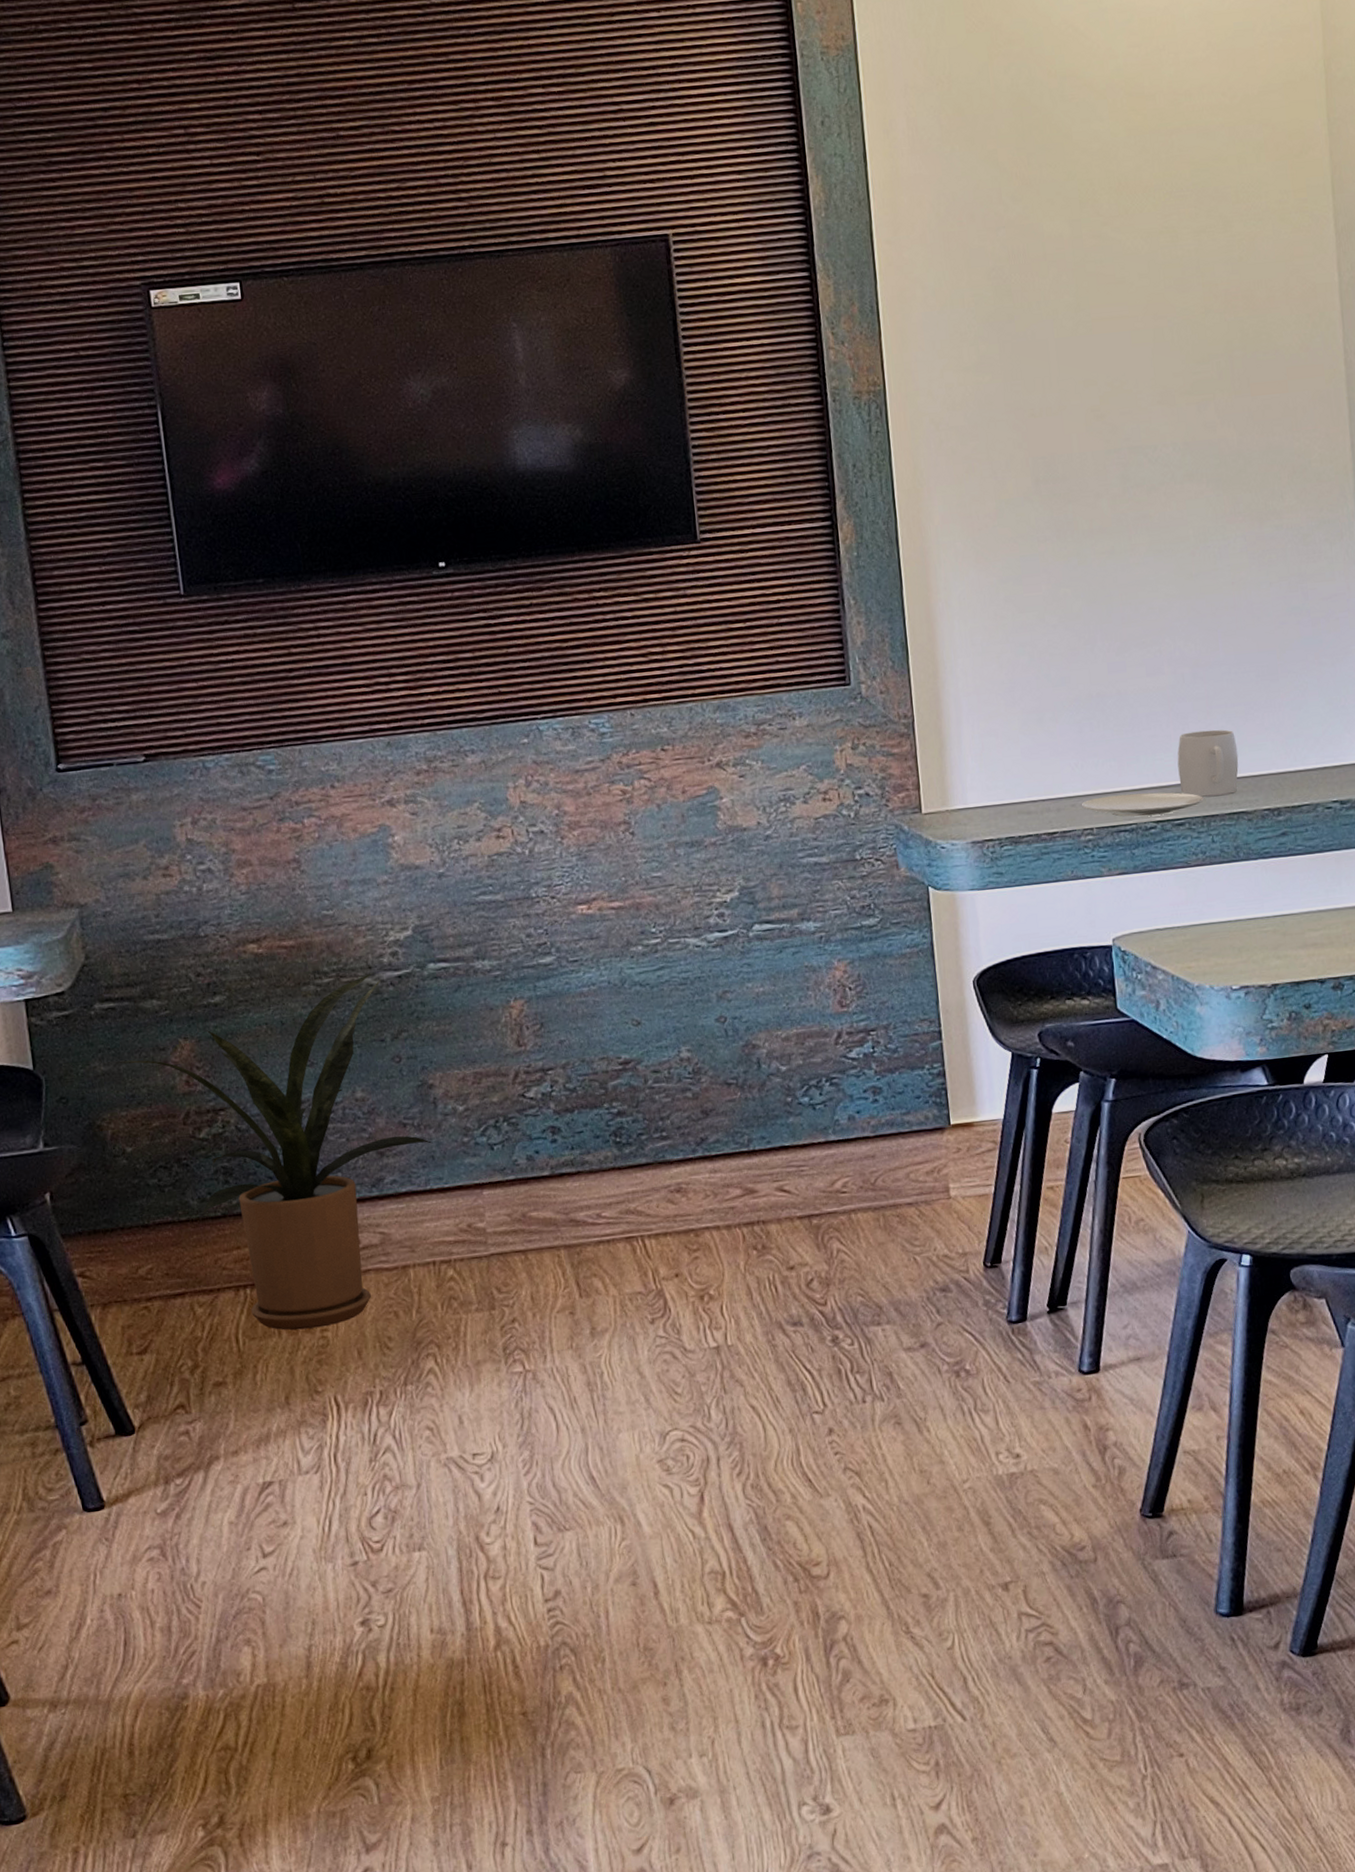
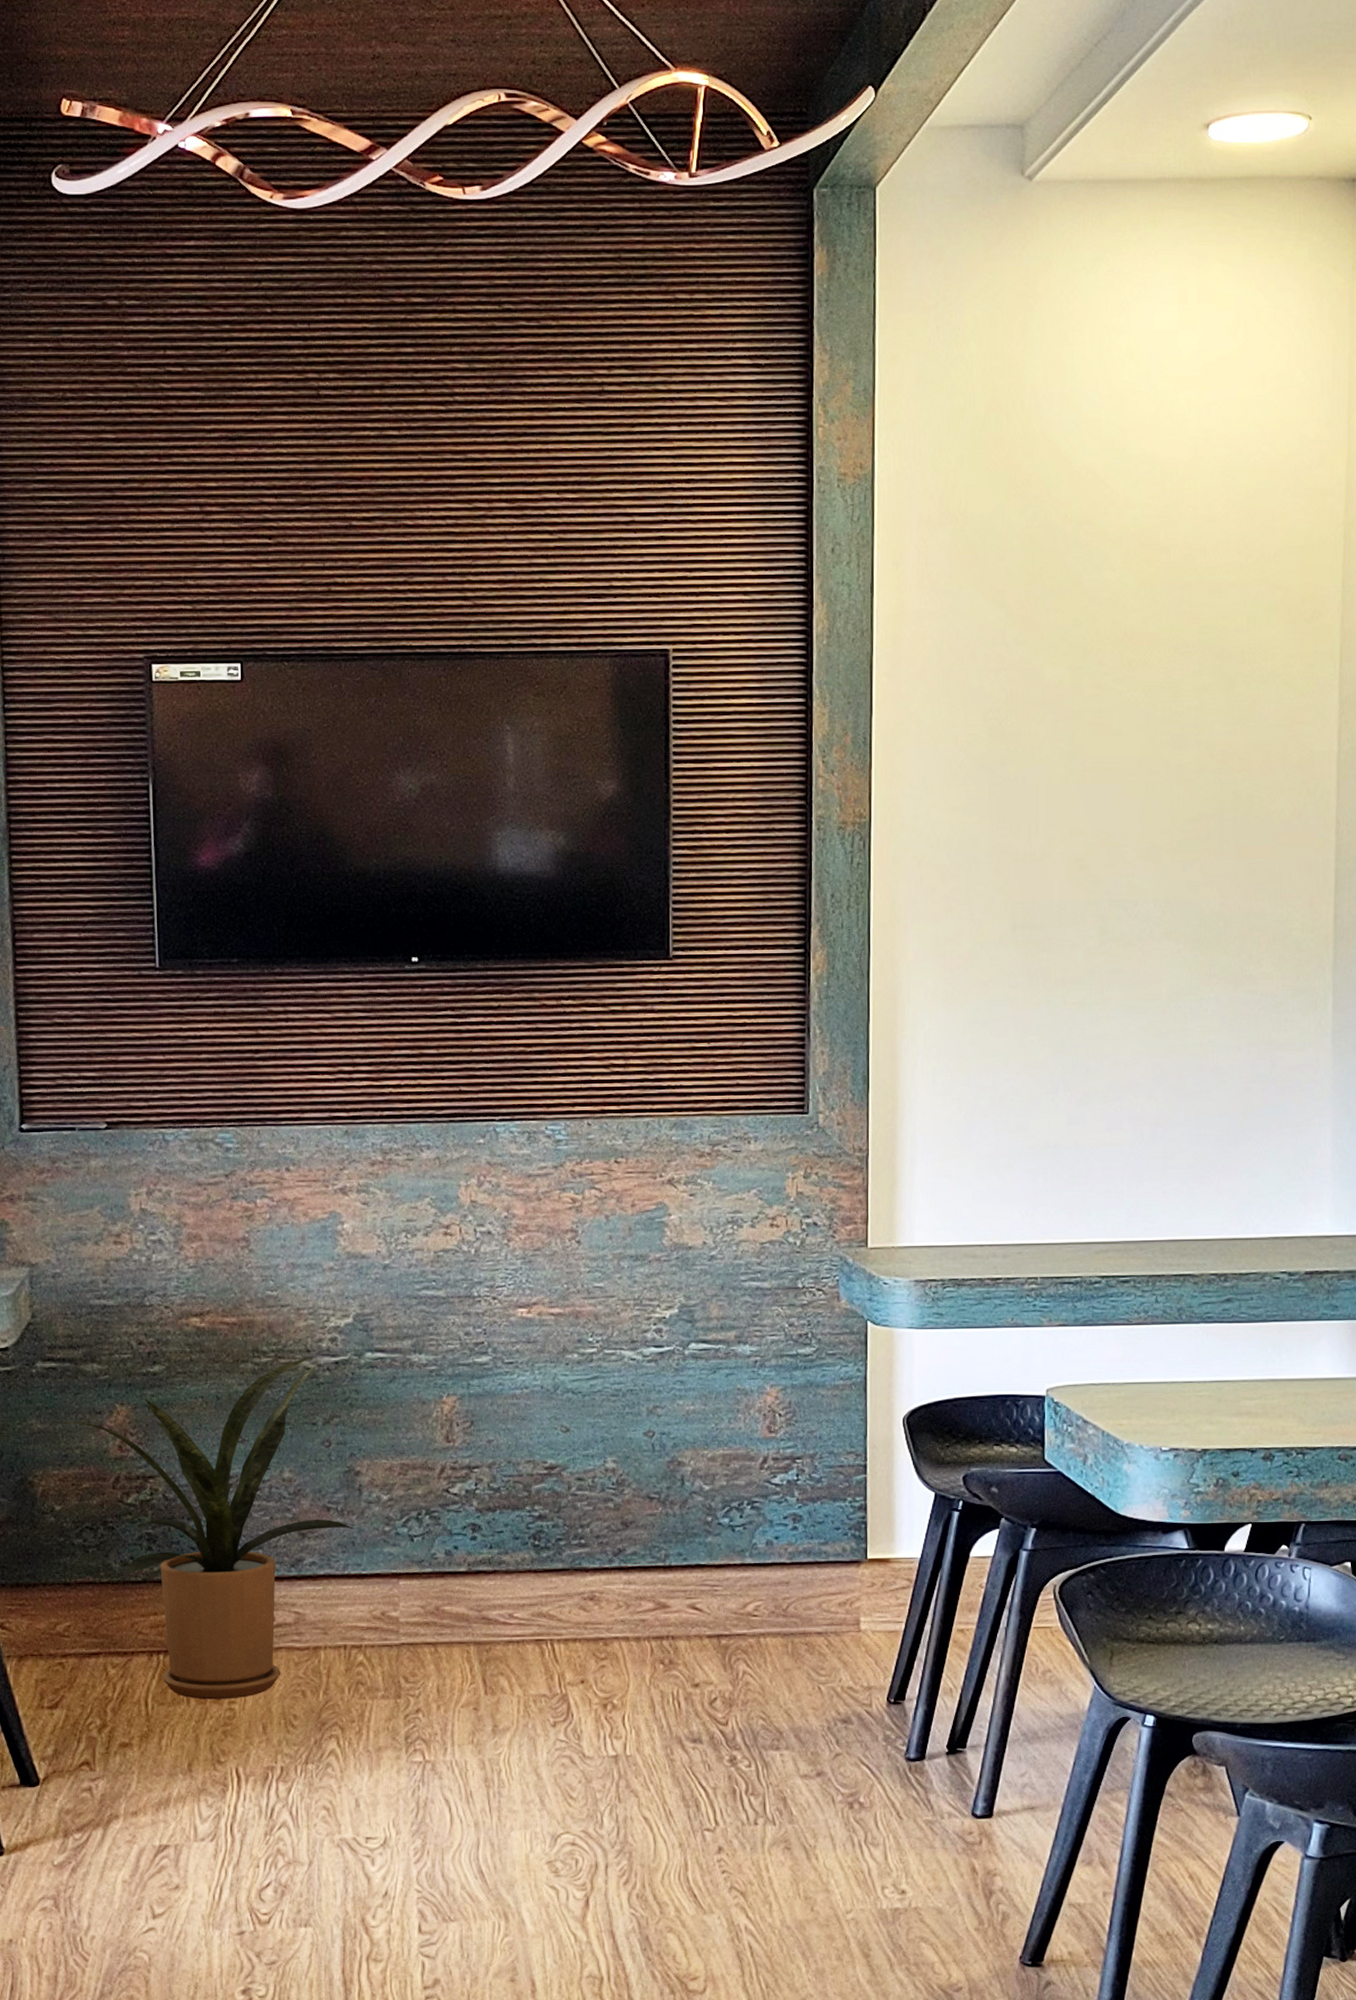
plate: present [1081,792,1204,817] -> none [1027,1246,1151,1270]
mug: present [1177,729,1239,798] -> none [1128,1190,1190,1257]

